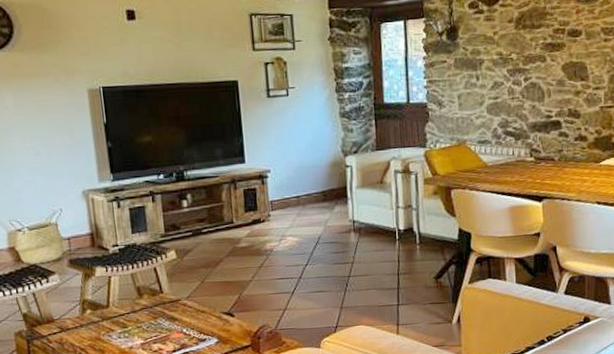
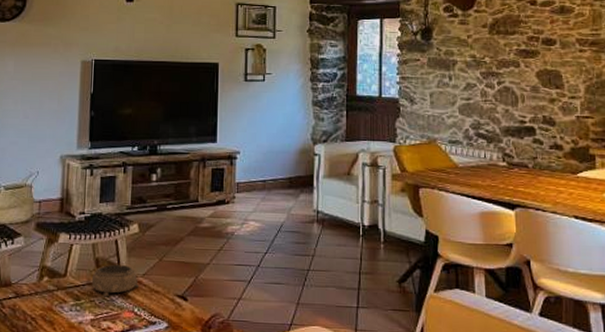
decorative bowl: none [135,290,185,322] -> present [91,264,140,297]

